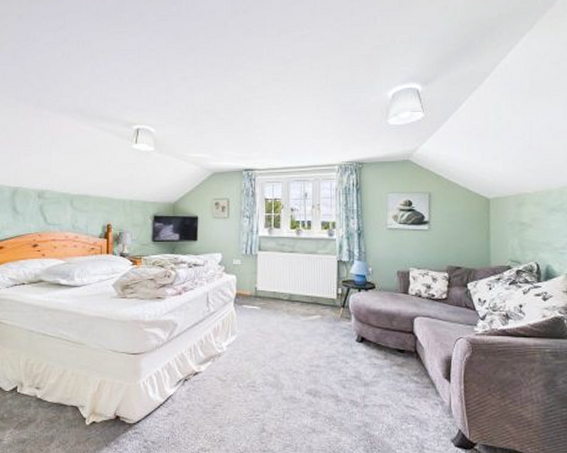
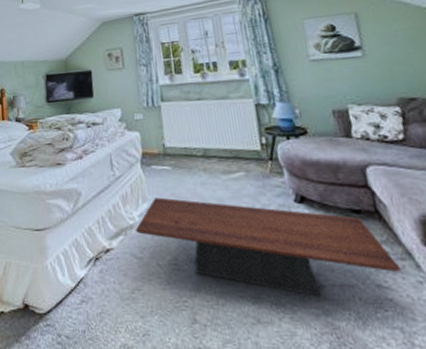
coffee table: none [222,332,425,414] -> present [135,197,402,297]

